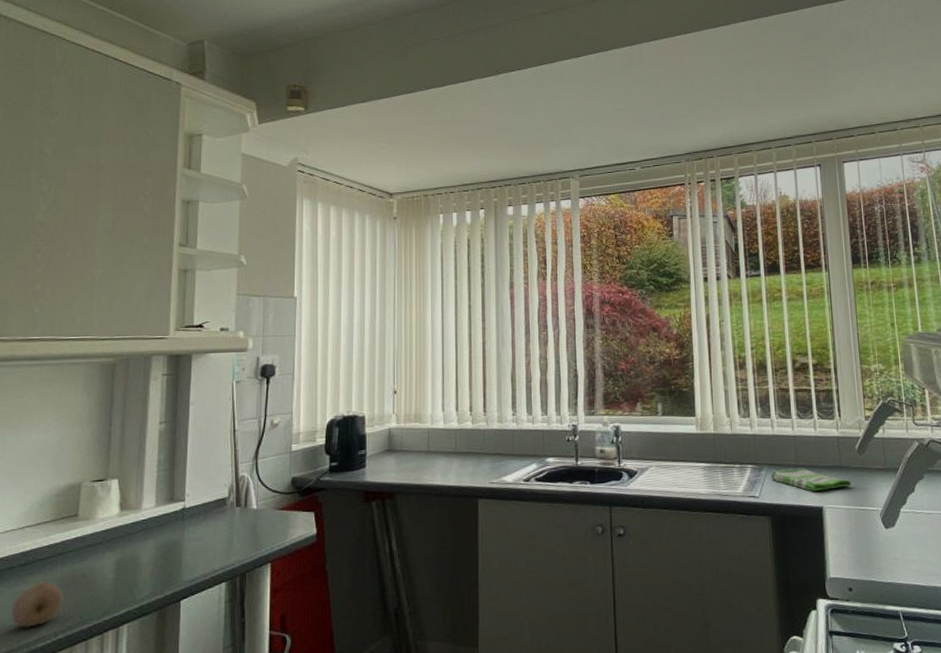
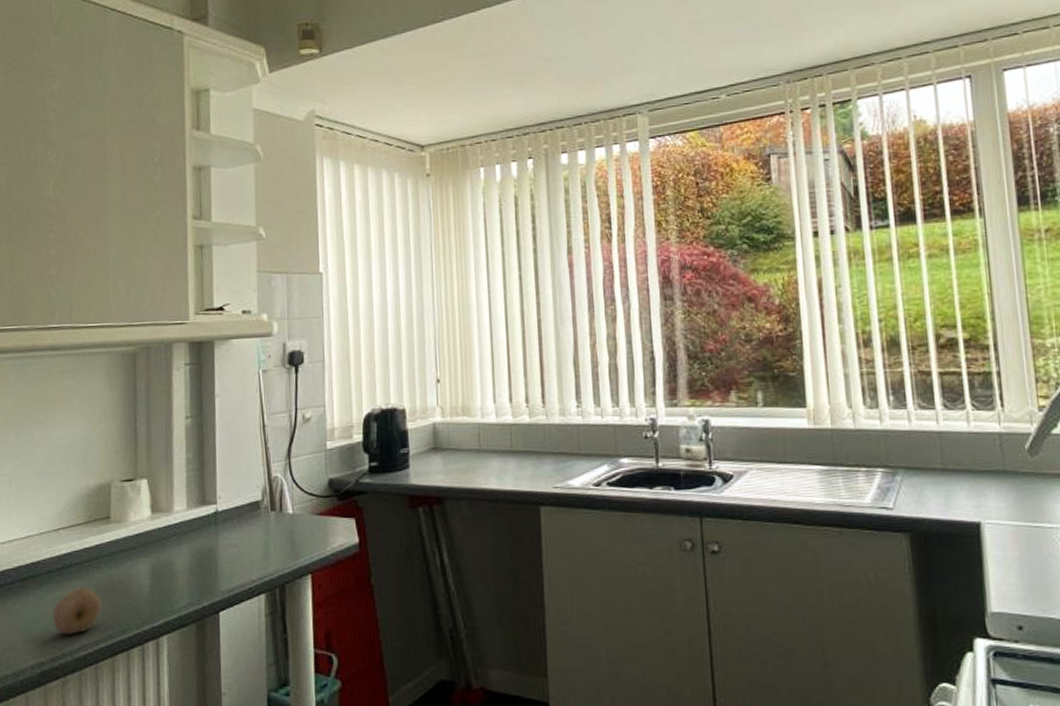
dish towel: present [771,467,851,492] -> none [908,471,1020,503]

